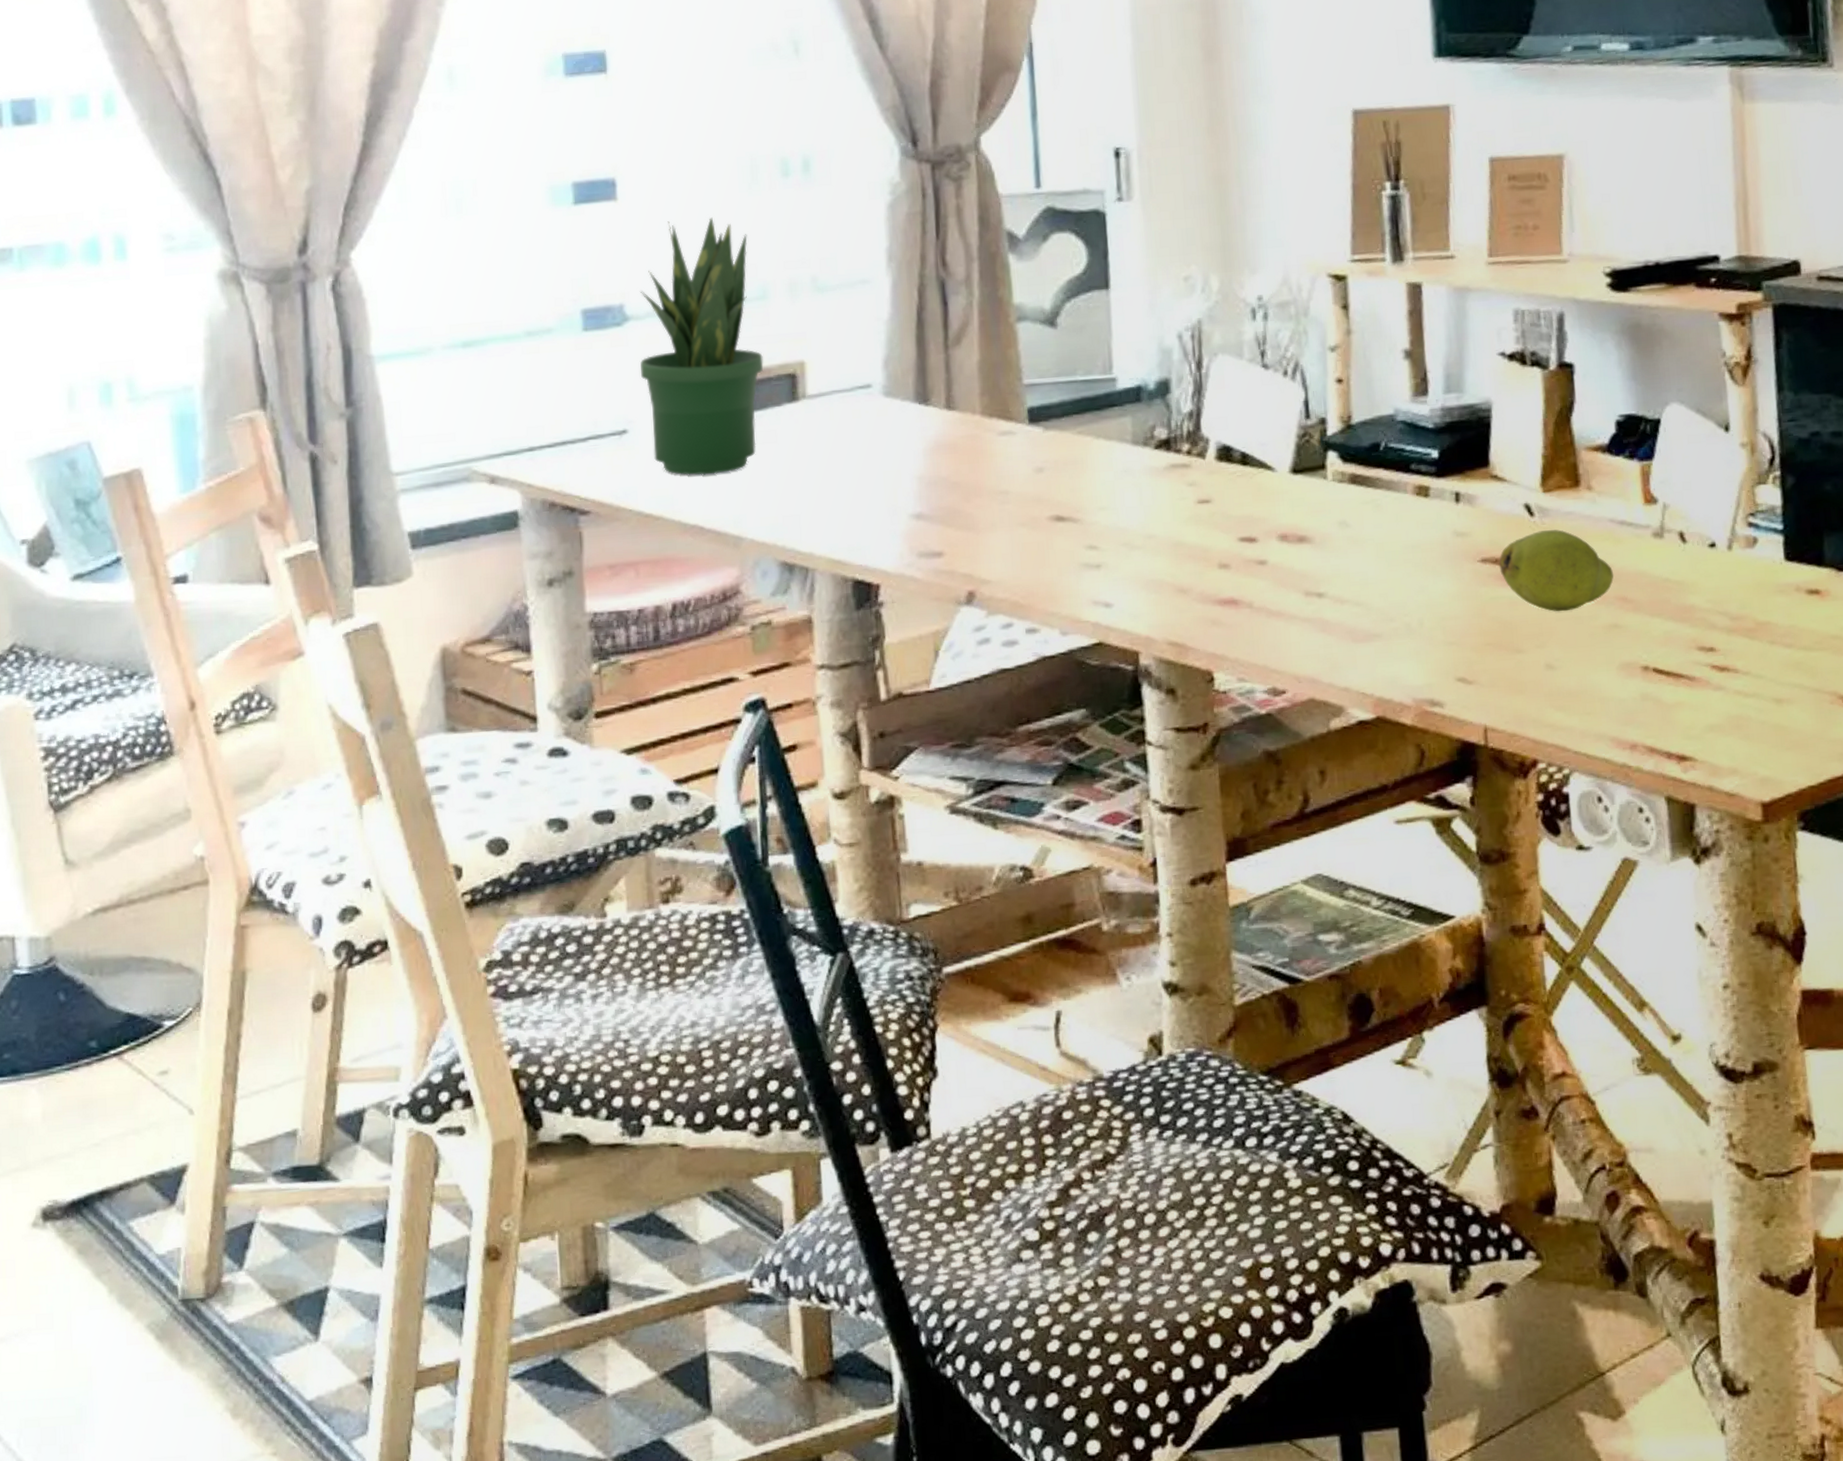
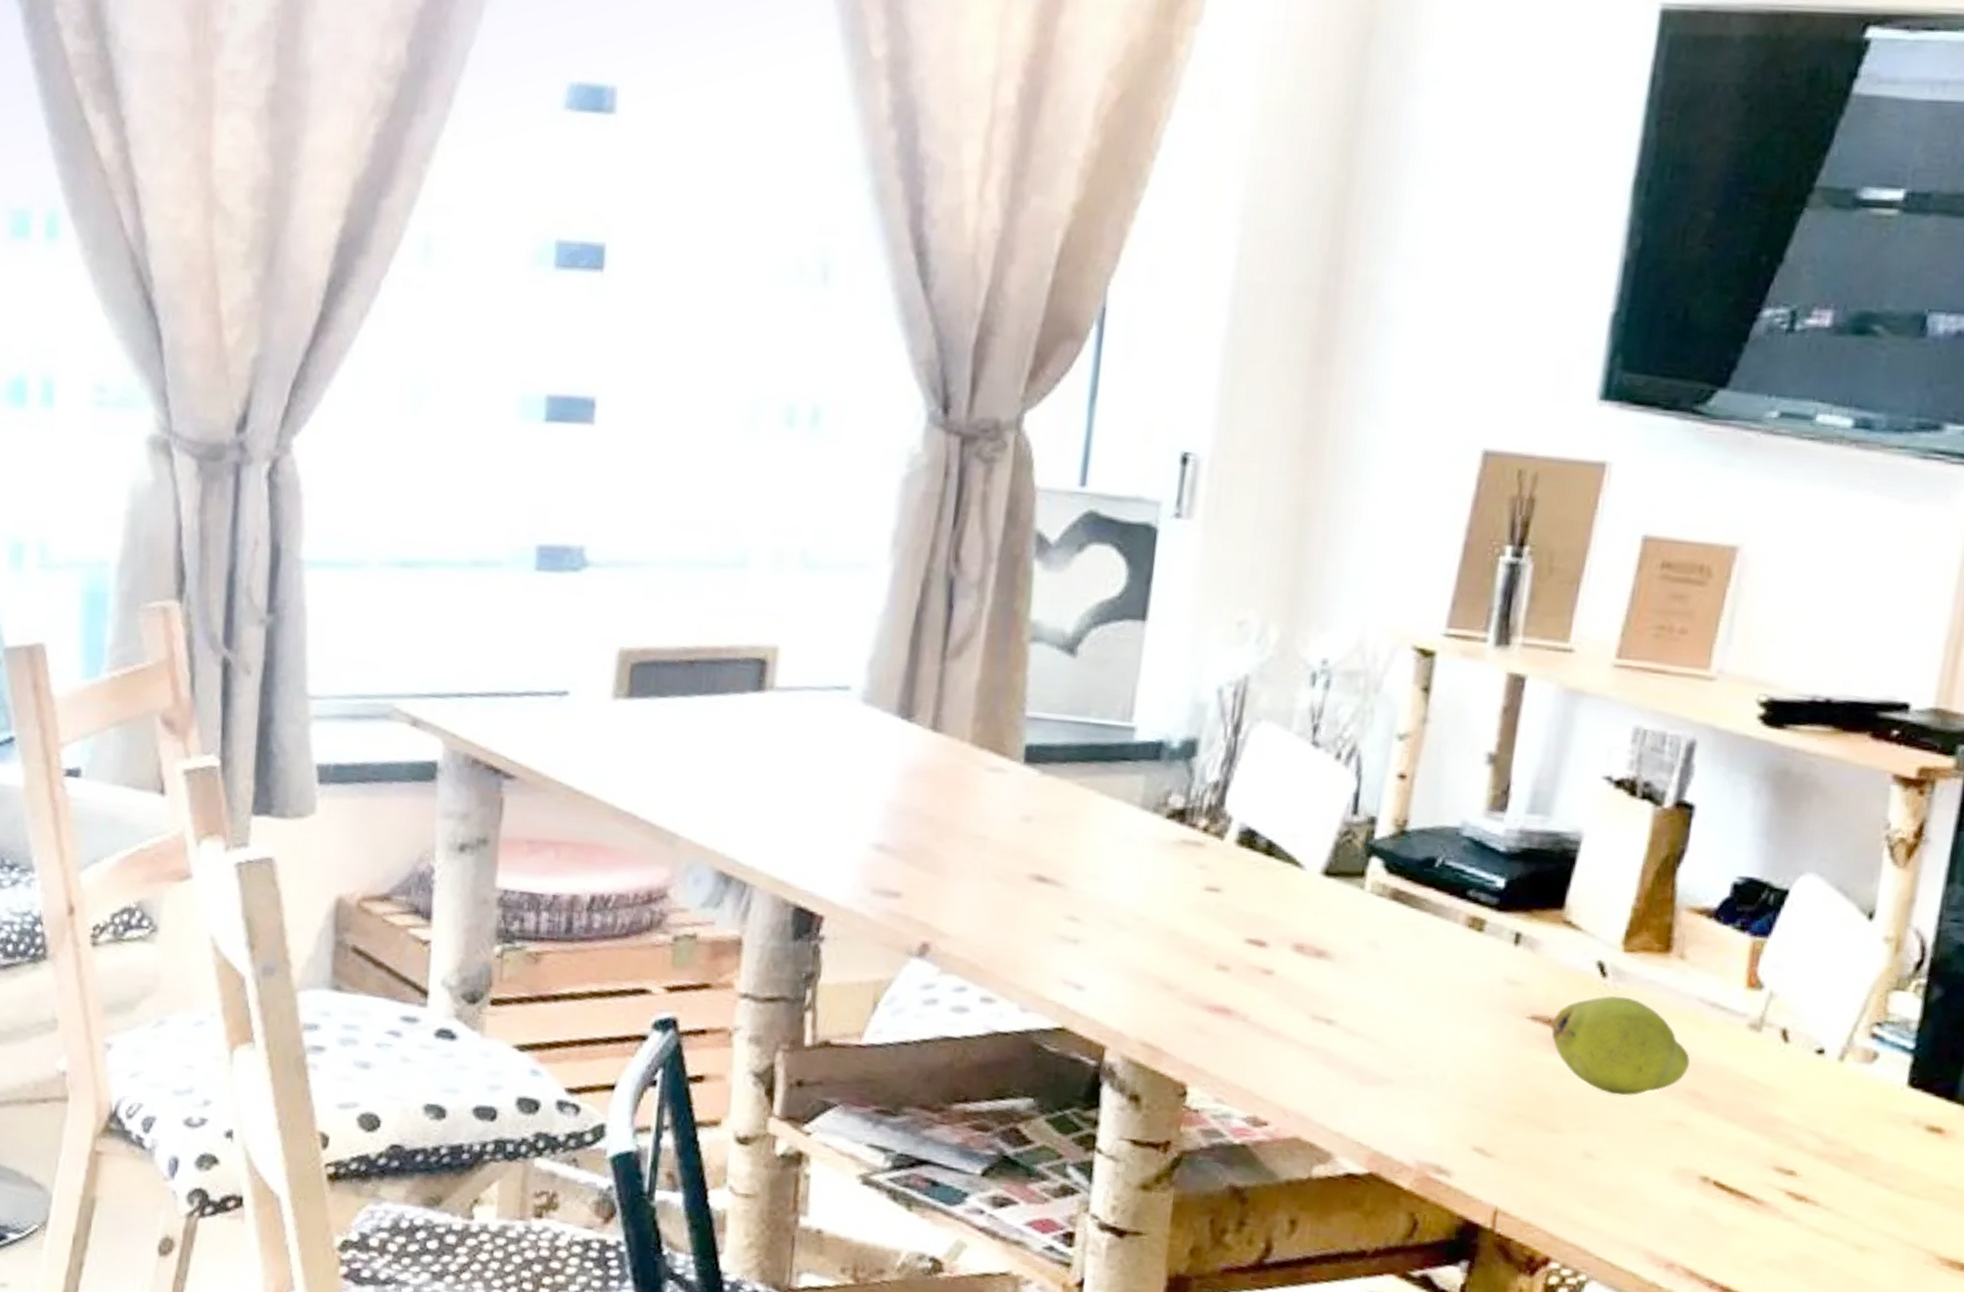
planter: present [640,217,764,475] -> none [592,458,735,759]

